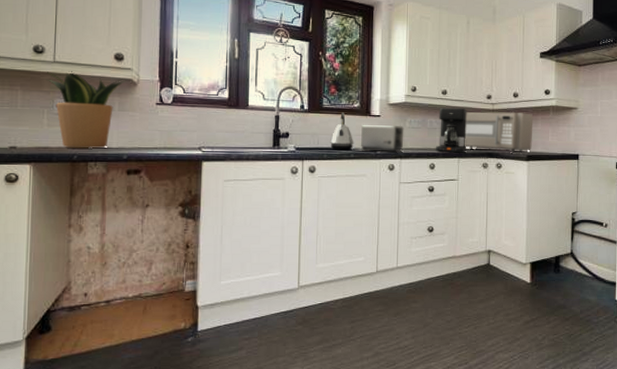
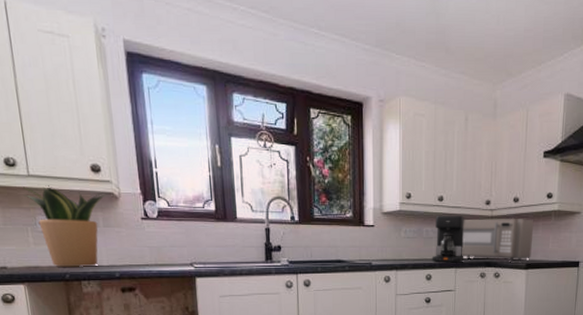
kettle: present [330,112,354,151] -> none [324,223,348,263]
toaster: present [361,125,404,153] -> none [355,235,399,264]

